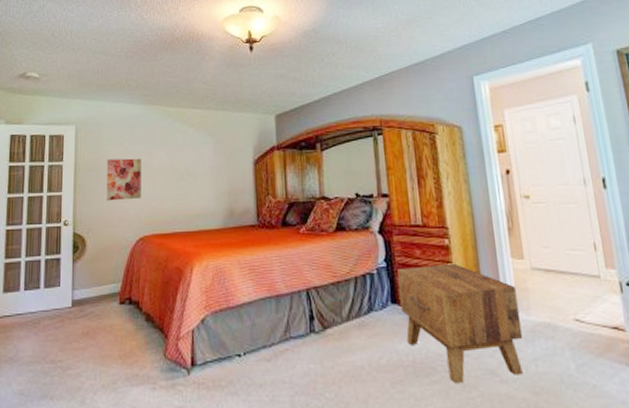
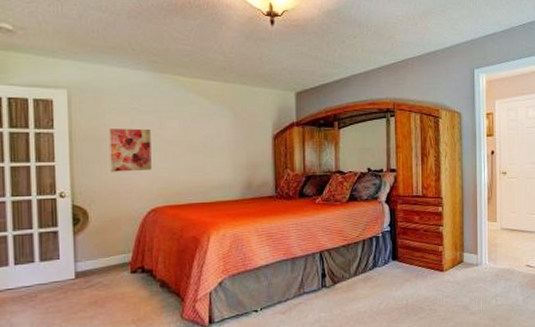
side table: present [397,263,523,384] -> none [399,226,490,318]

